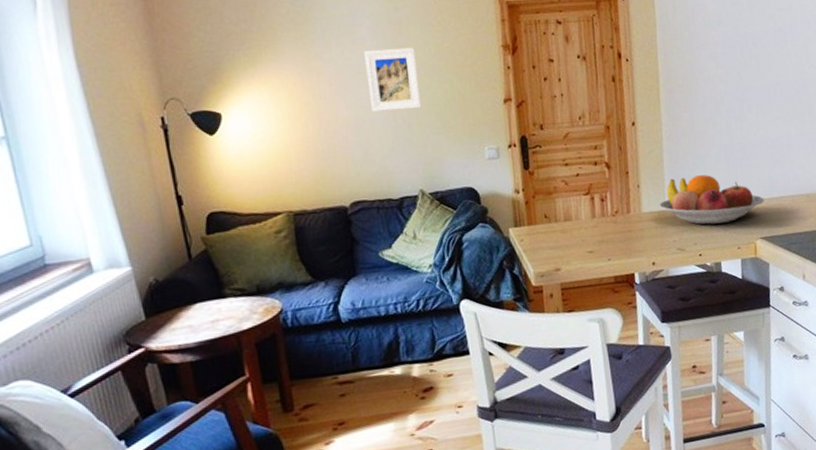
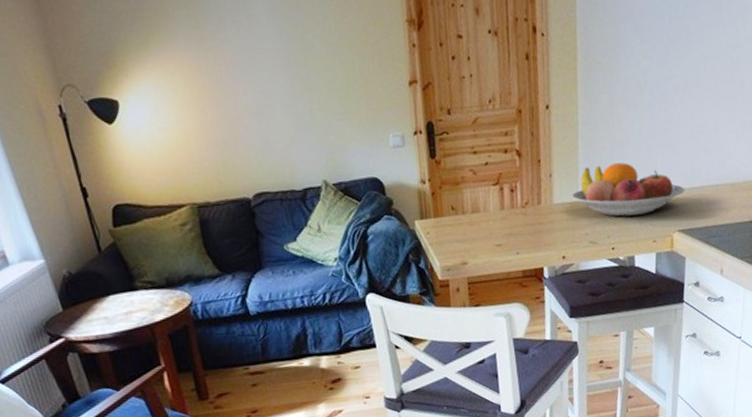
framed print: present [364,47,422,112] -> none [260,24,323,97]

